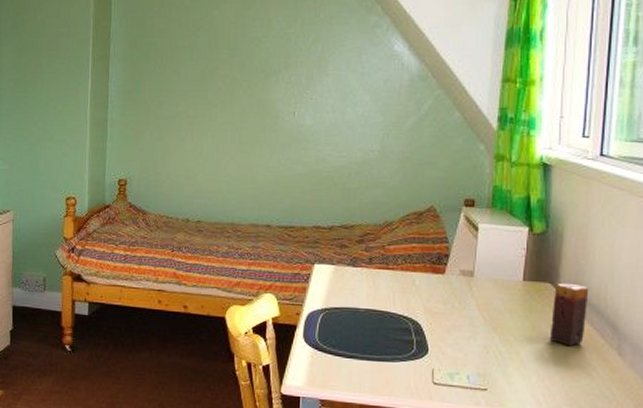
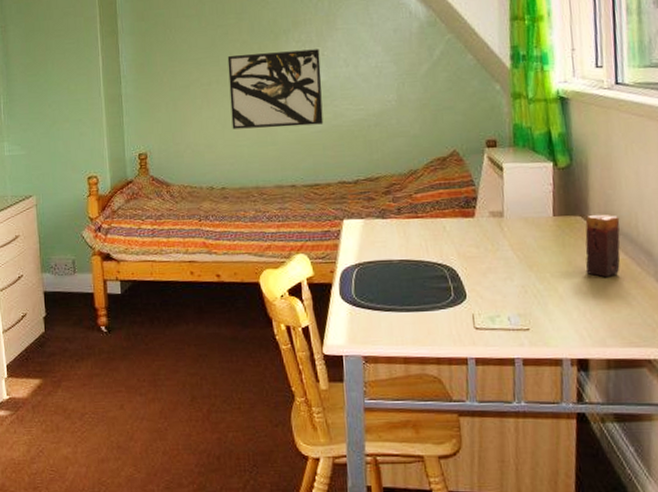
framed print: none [213,90,308,168] -> present [227,49,324,130]

